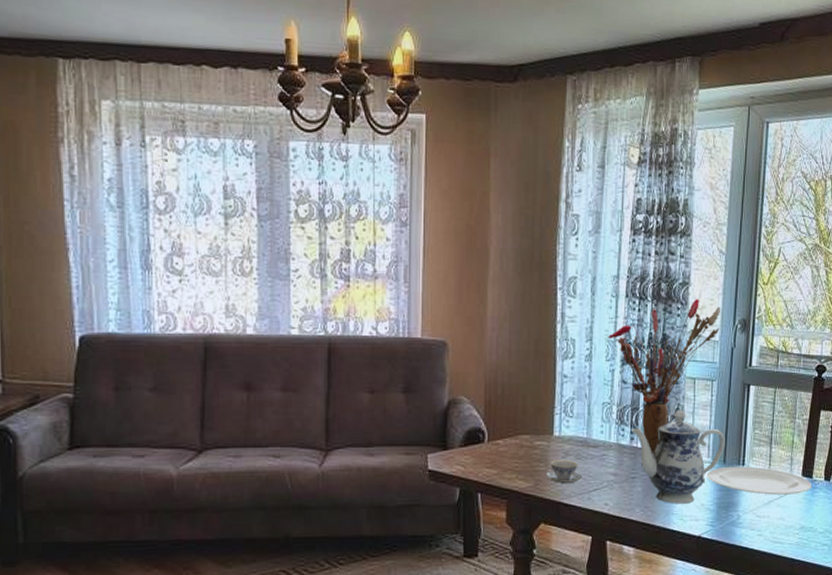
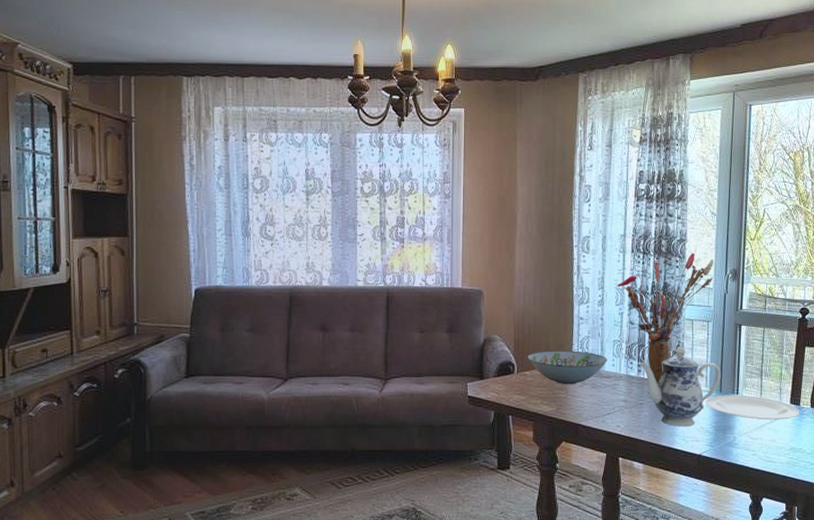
decorative bowl: none [500,415,596,456] -> present [527,350,608,385]
teacup: present [545,460,582,484] -> none [566,388,597,409]

